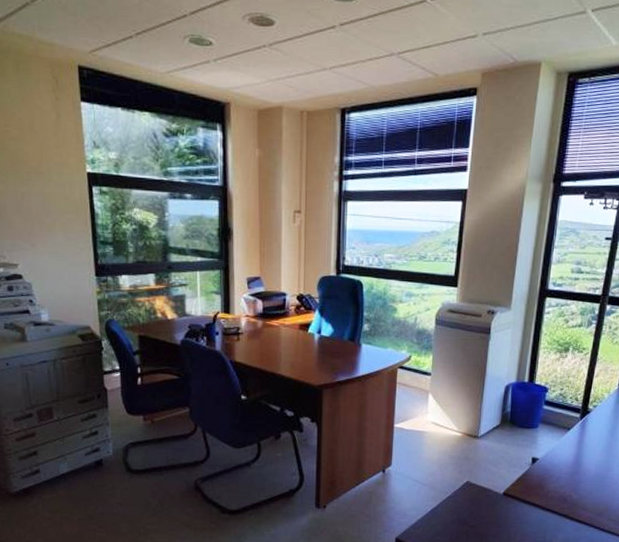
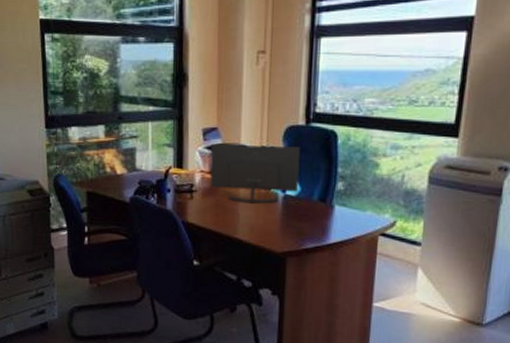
computer monitor: none [254,292,333,344] -> present [210,145,301,204]

